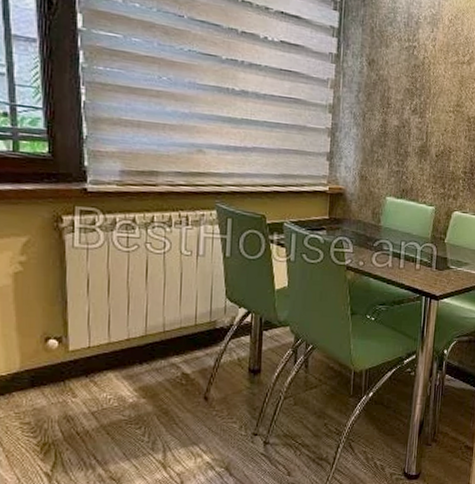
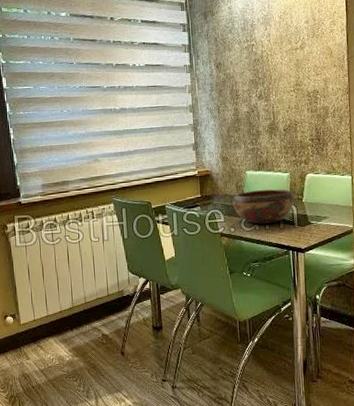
decorative bowl: none [365,220,437,263] -> present [232,189,295,224]

